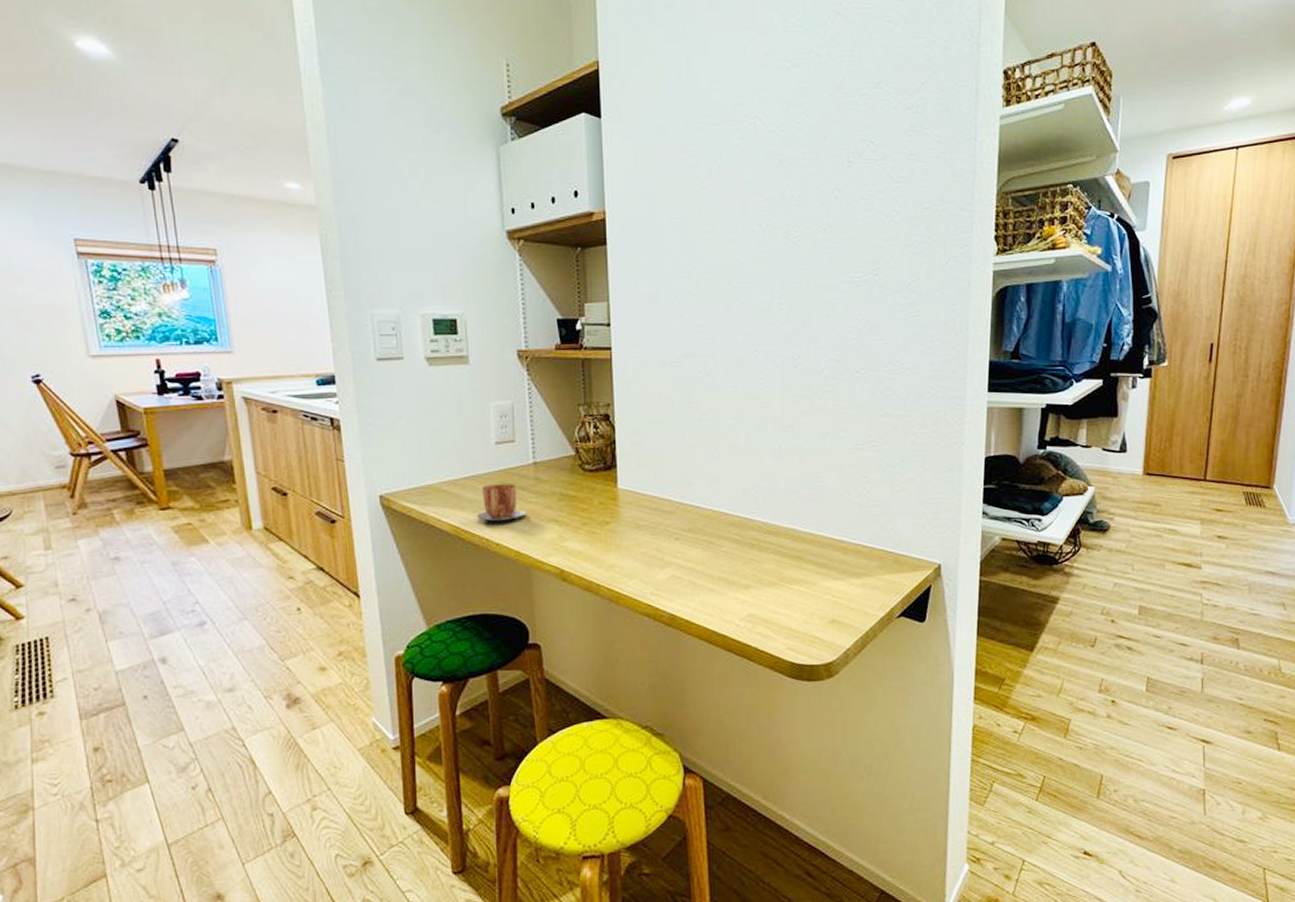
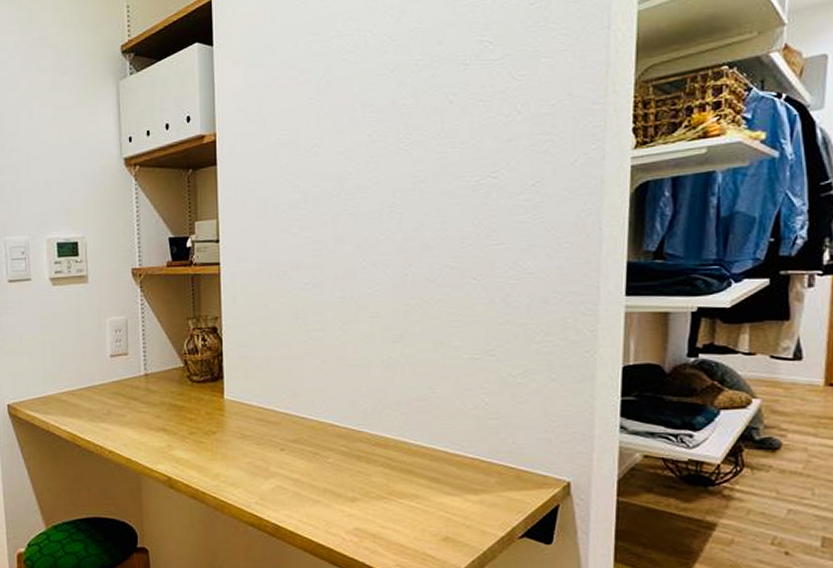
mug: present [476,484,526,522] -> none [91,394,137,430]

